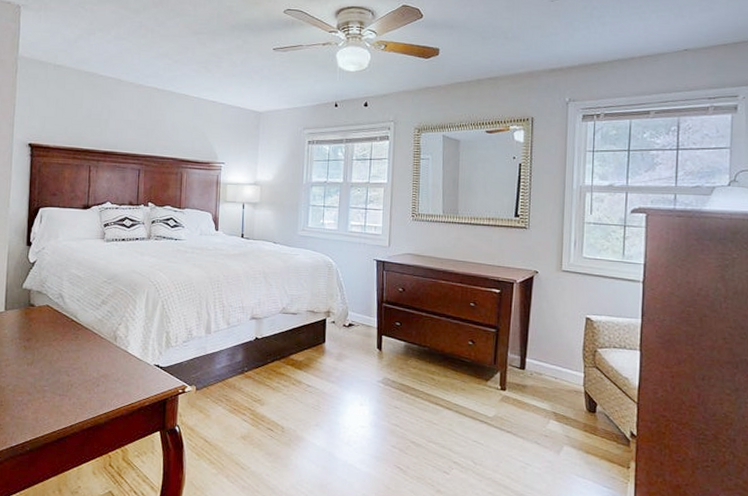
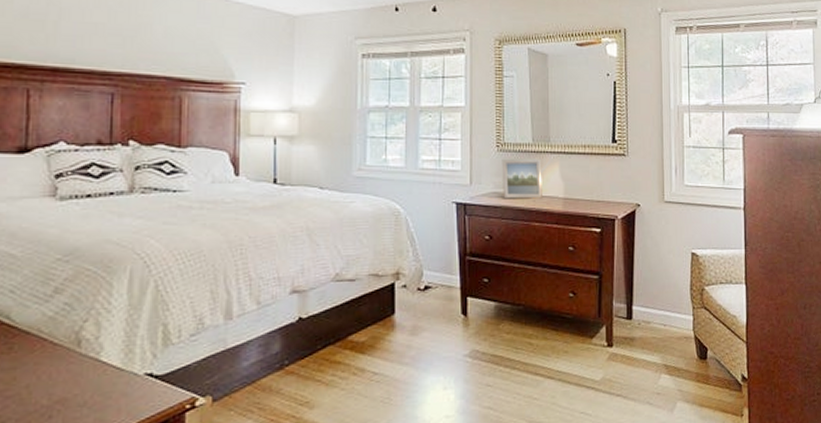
picture frame: none [415,226,450,261] -> present [501,158,542,199]

